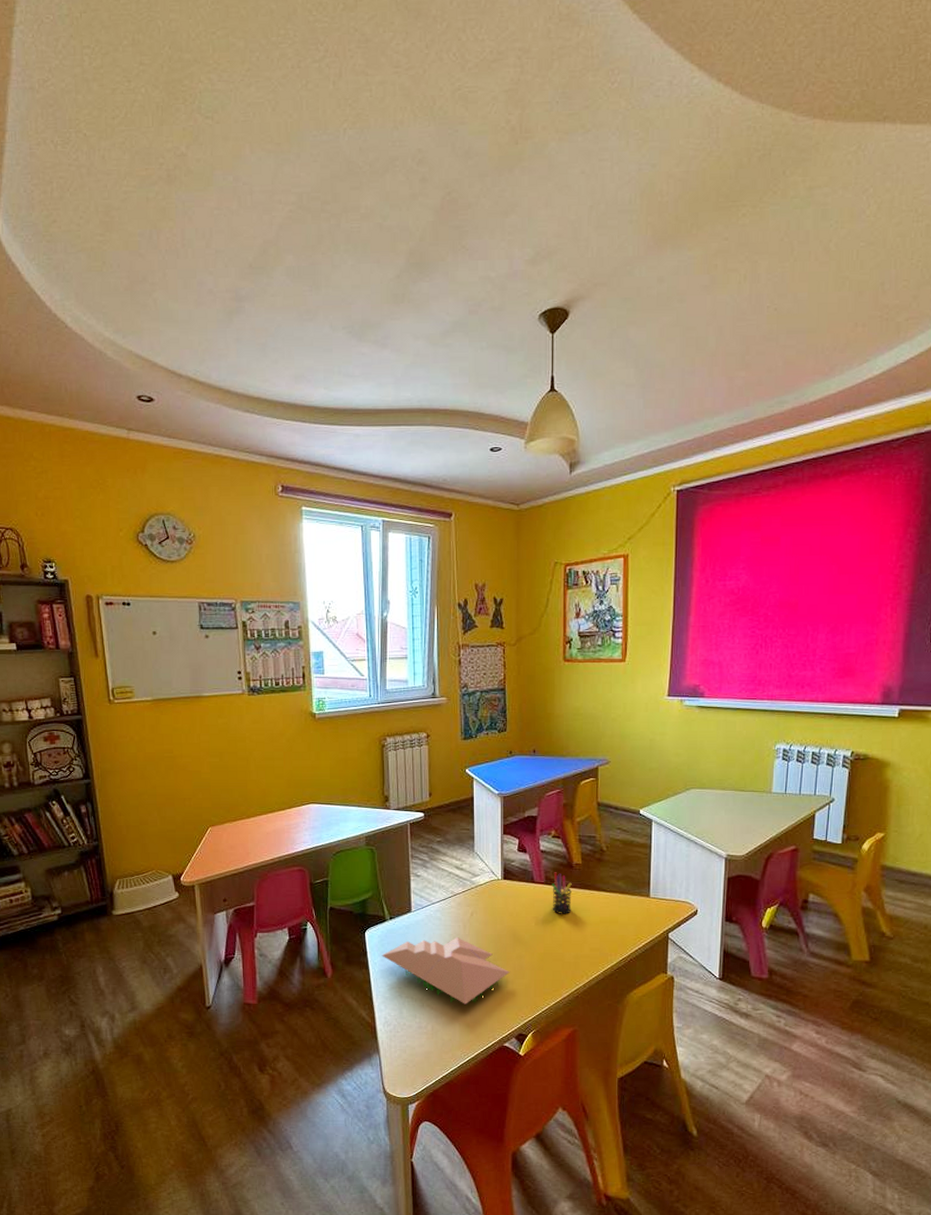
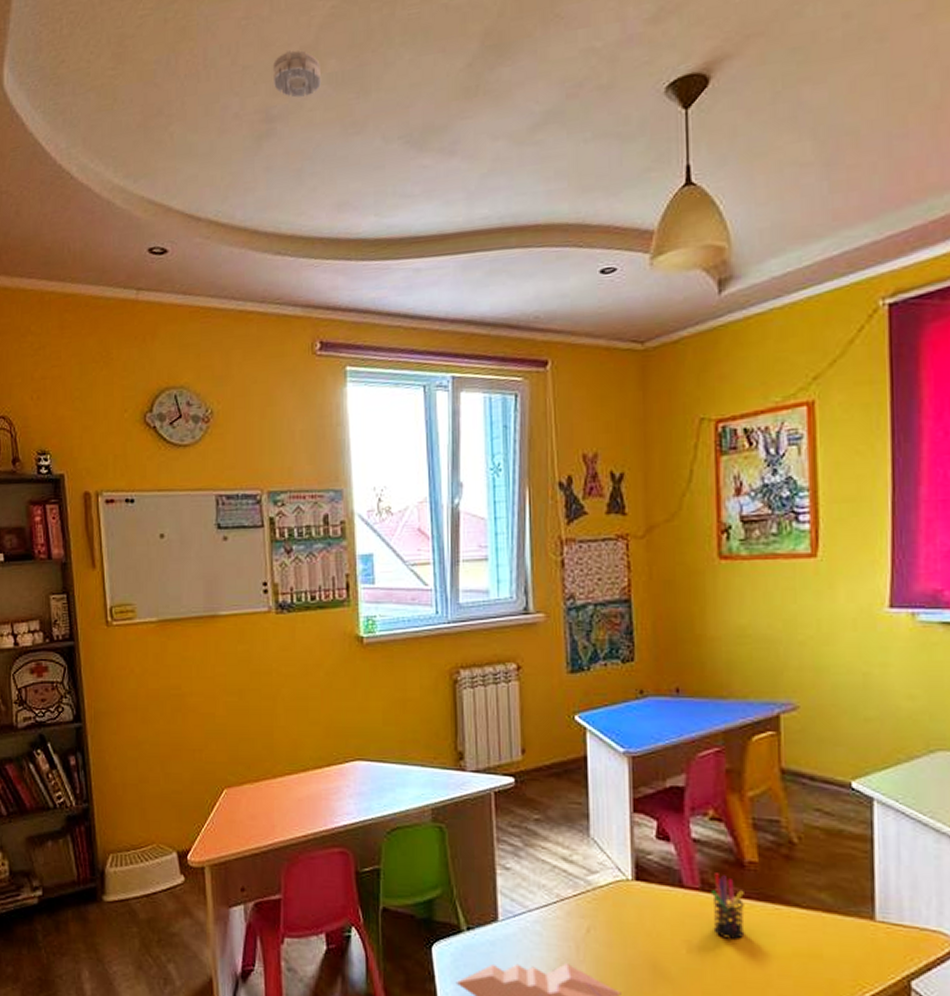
smoke detector: none [240,241,281,283] -> present [272,49,321,98]

